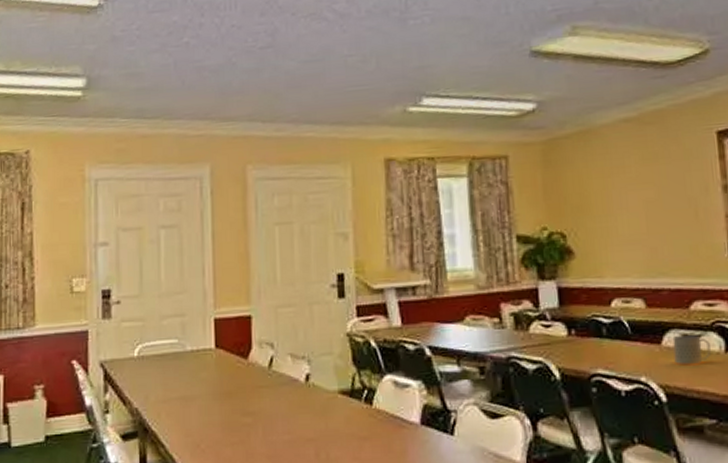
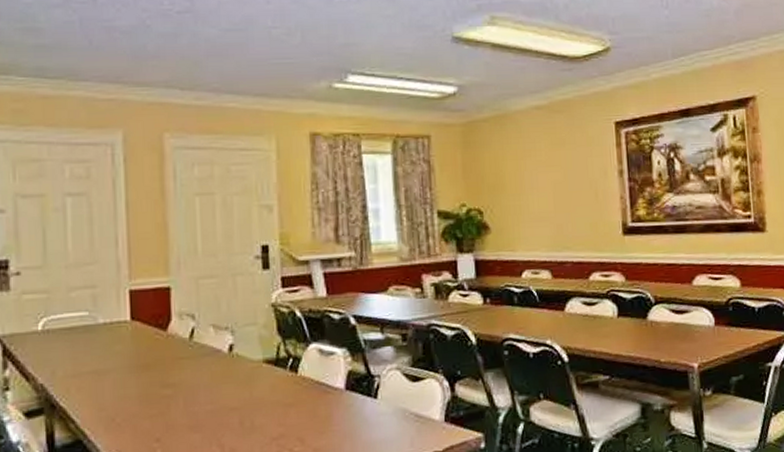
mug: present [672,335,711,366] -> none [574,302,606,329]

